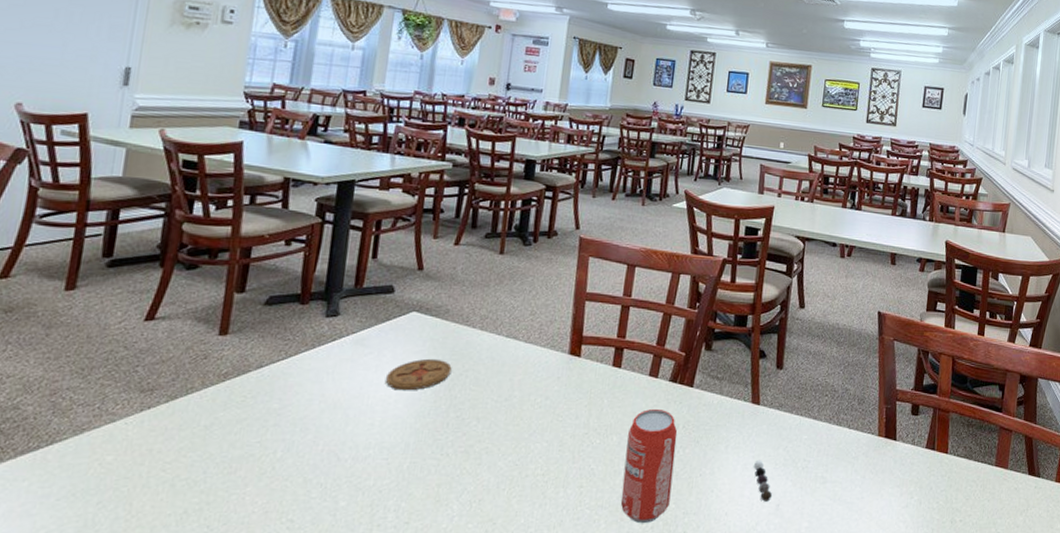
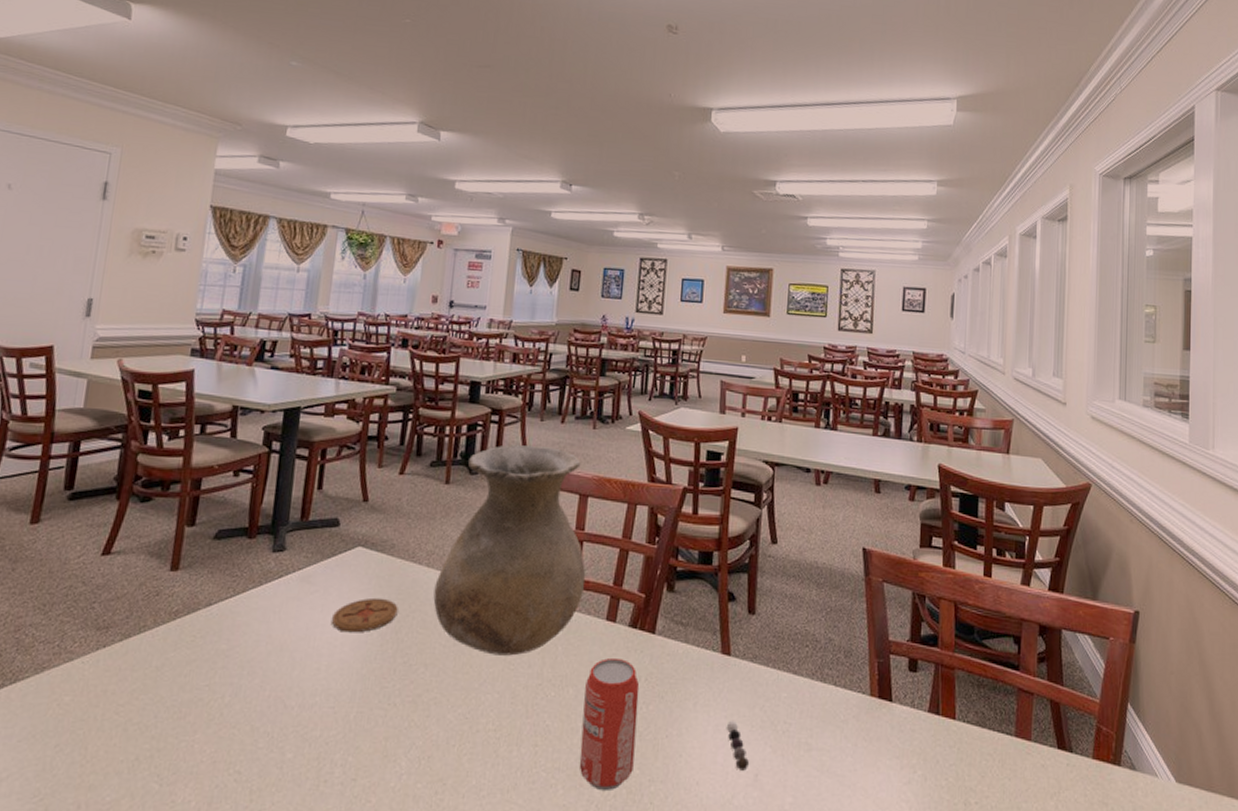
vase: none [486,219,631,409] -> present [433,445,585,656]

